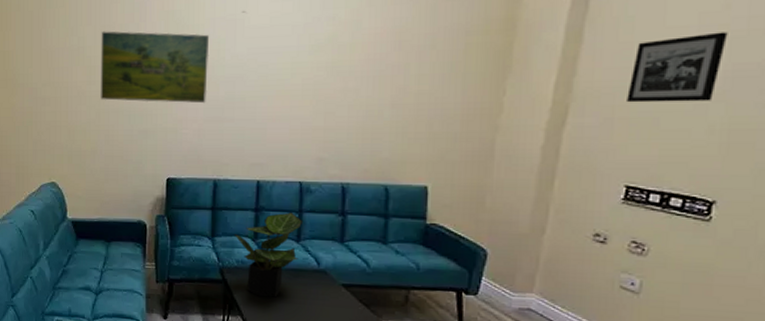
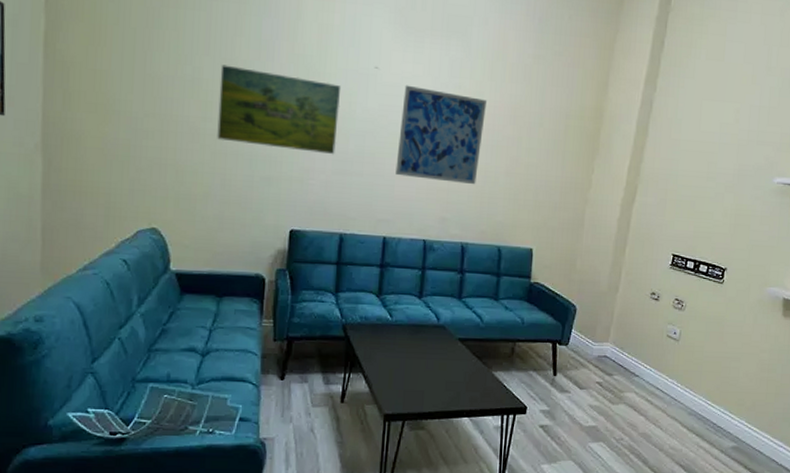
potted plant: present [234,212,304,298] -> none [358,269,426,353]
wall art: none [267,24,367,121] -> present [395,85,488,185]
picture frame: present [627,32,728,103] -> none [675,139,737,192]

